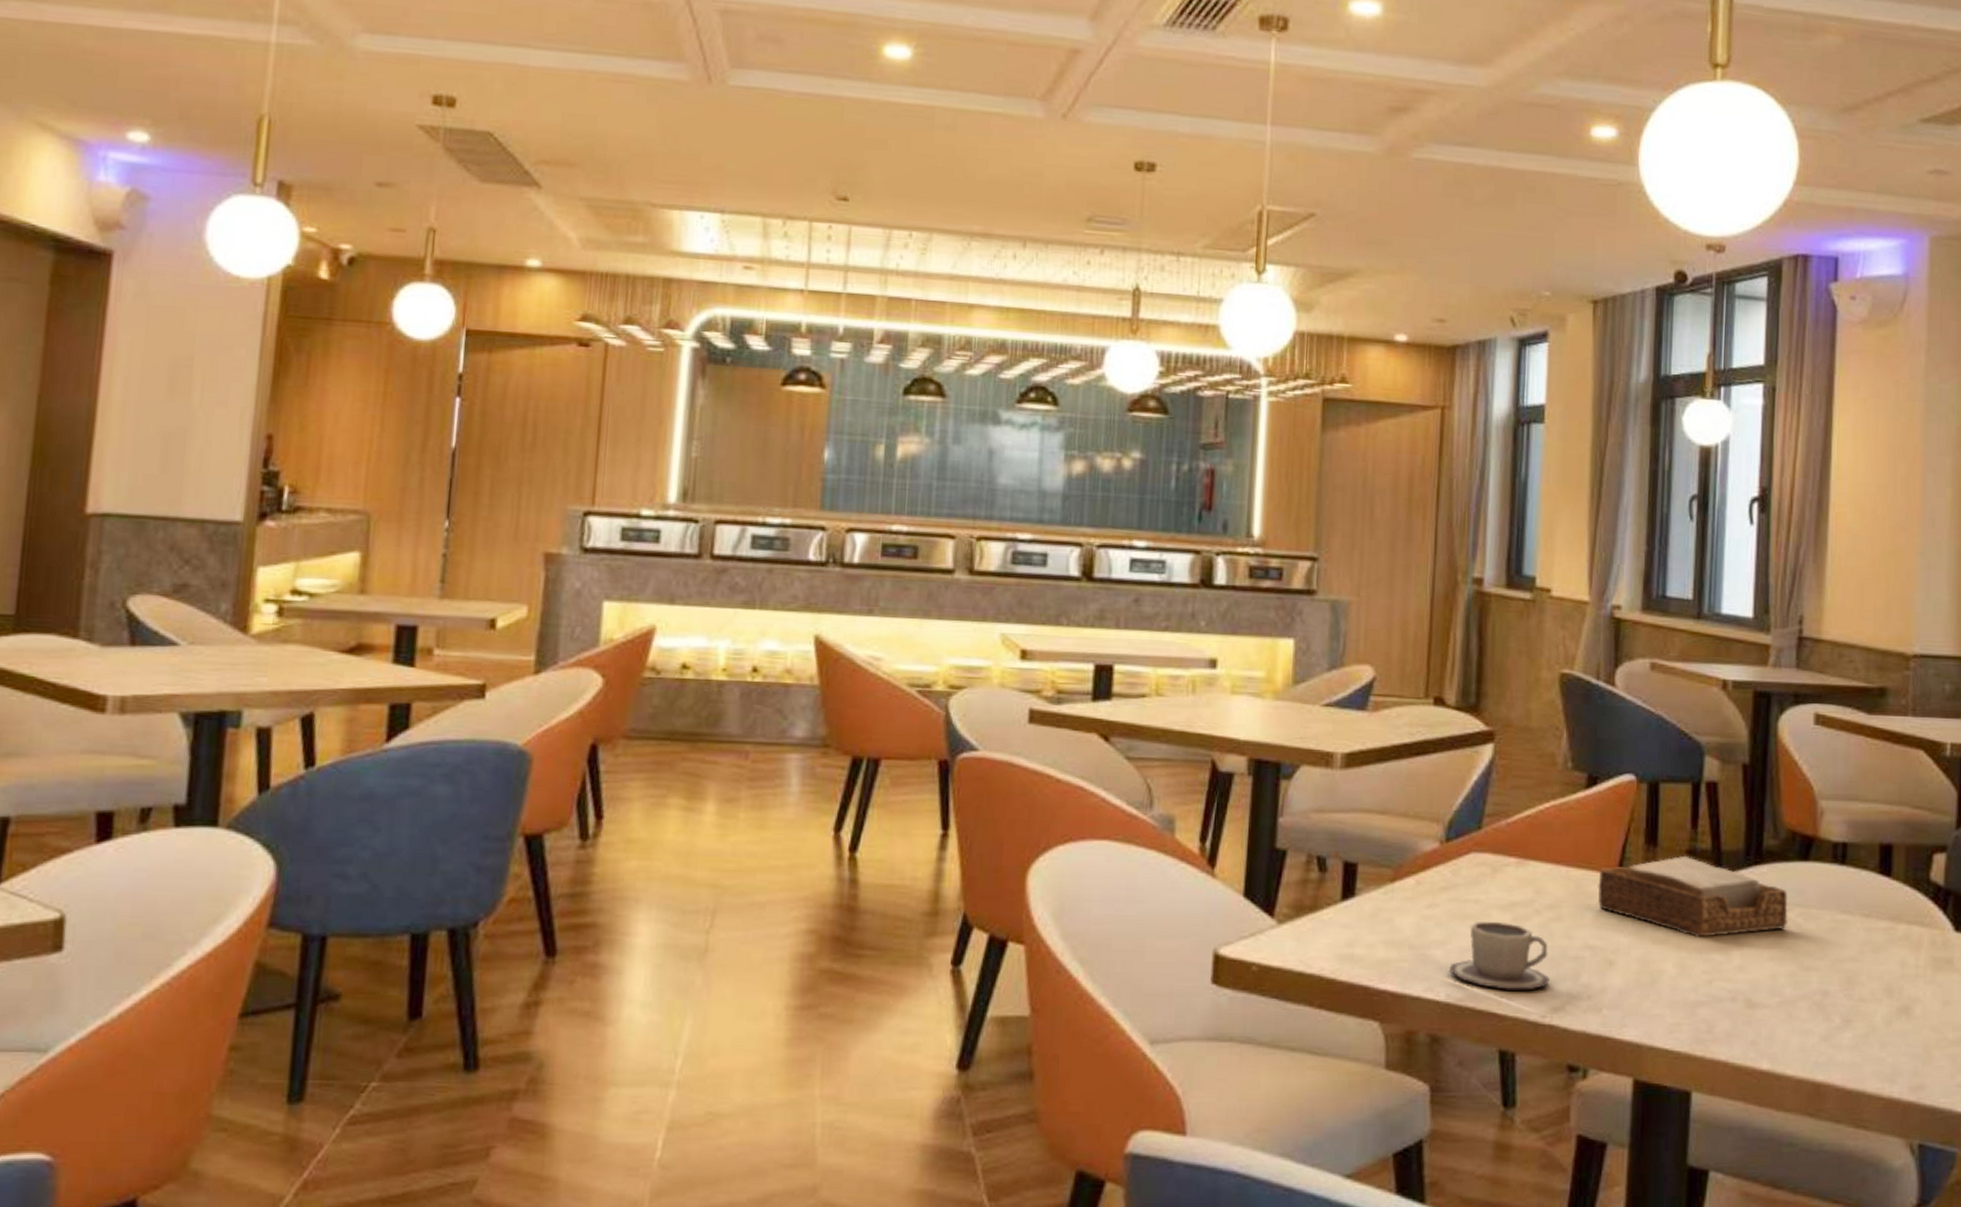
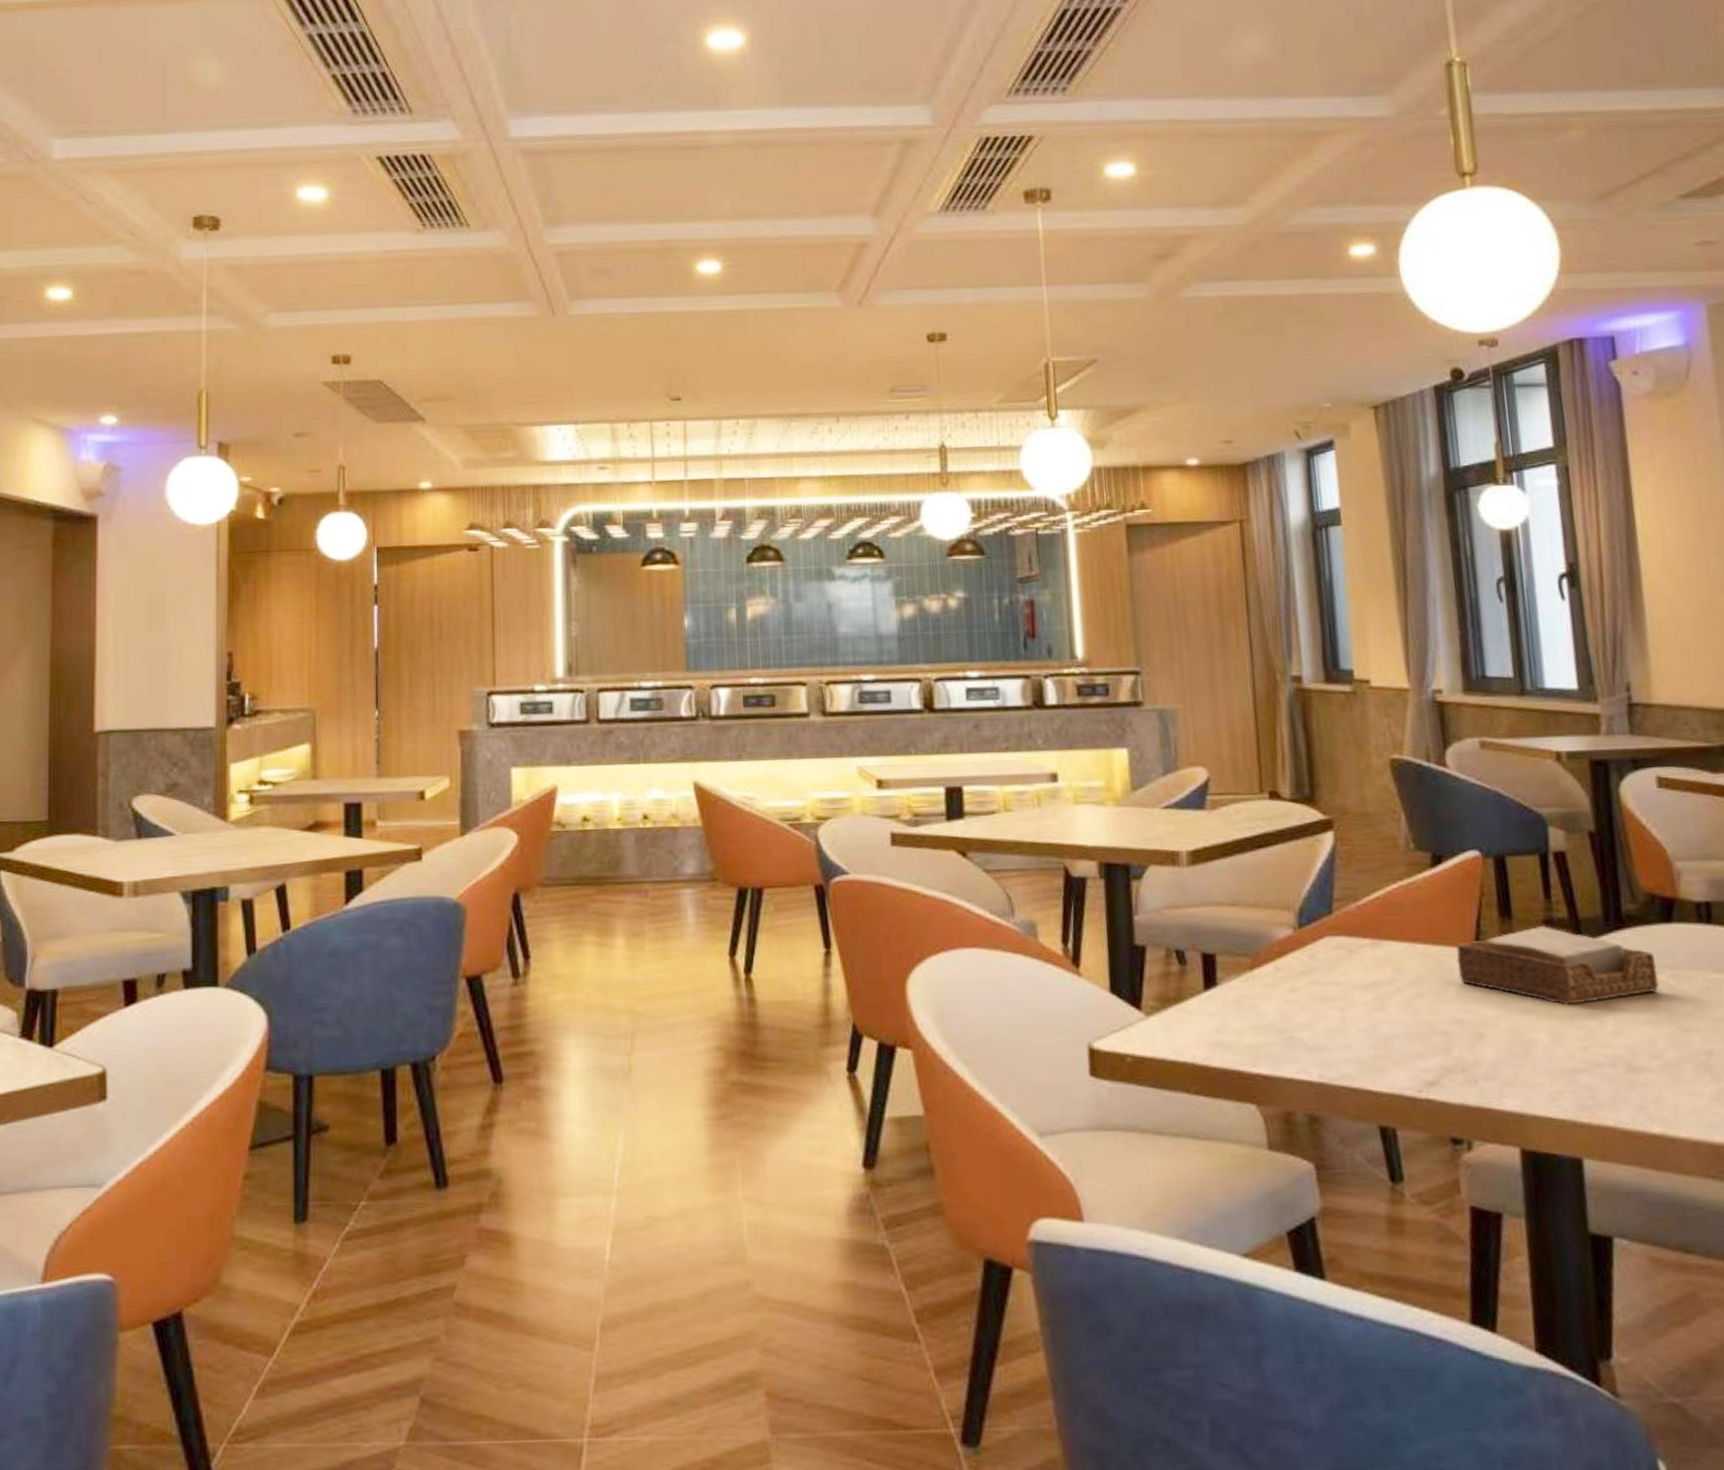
cup: present [1449,921,1550,991] -> none [1318,1001,1421,1068]

